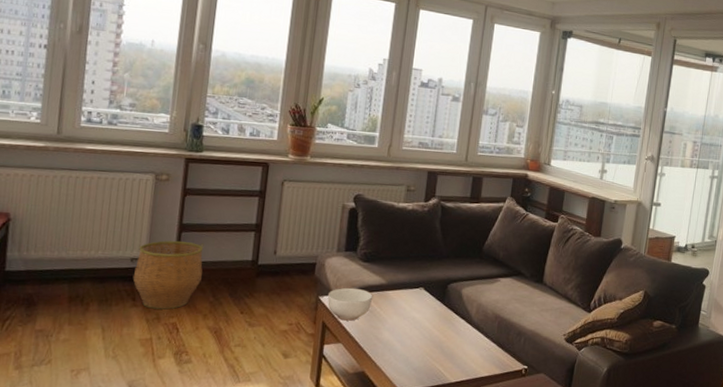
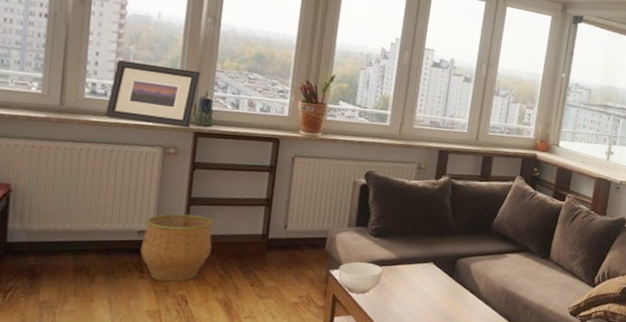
picture frame: none [100,88,192,154] -> present [104,60,201,128]

